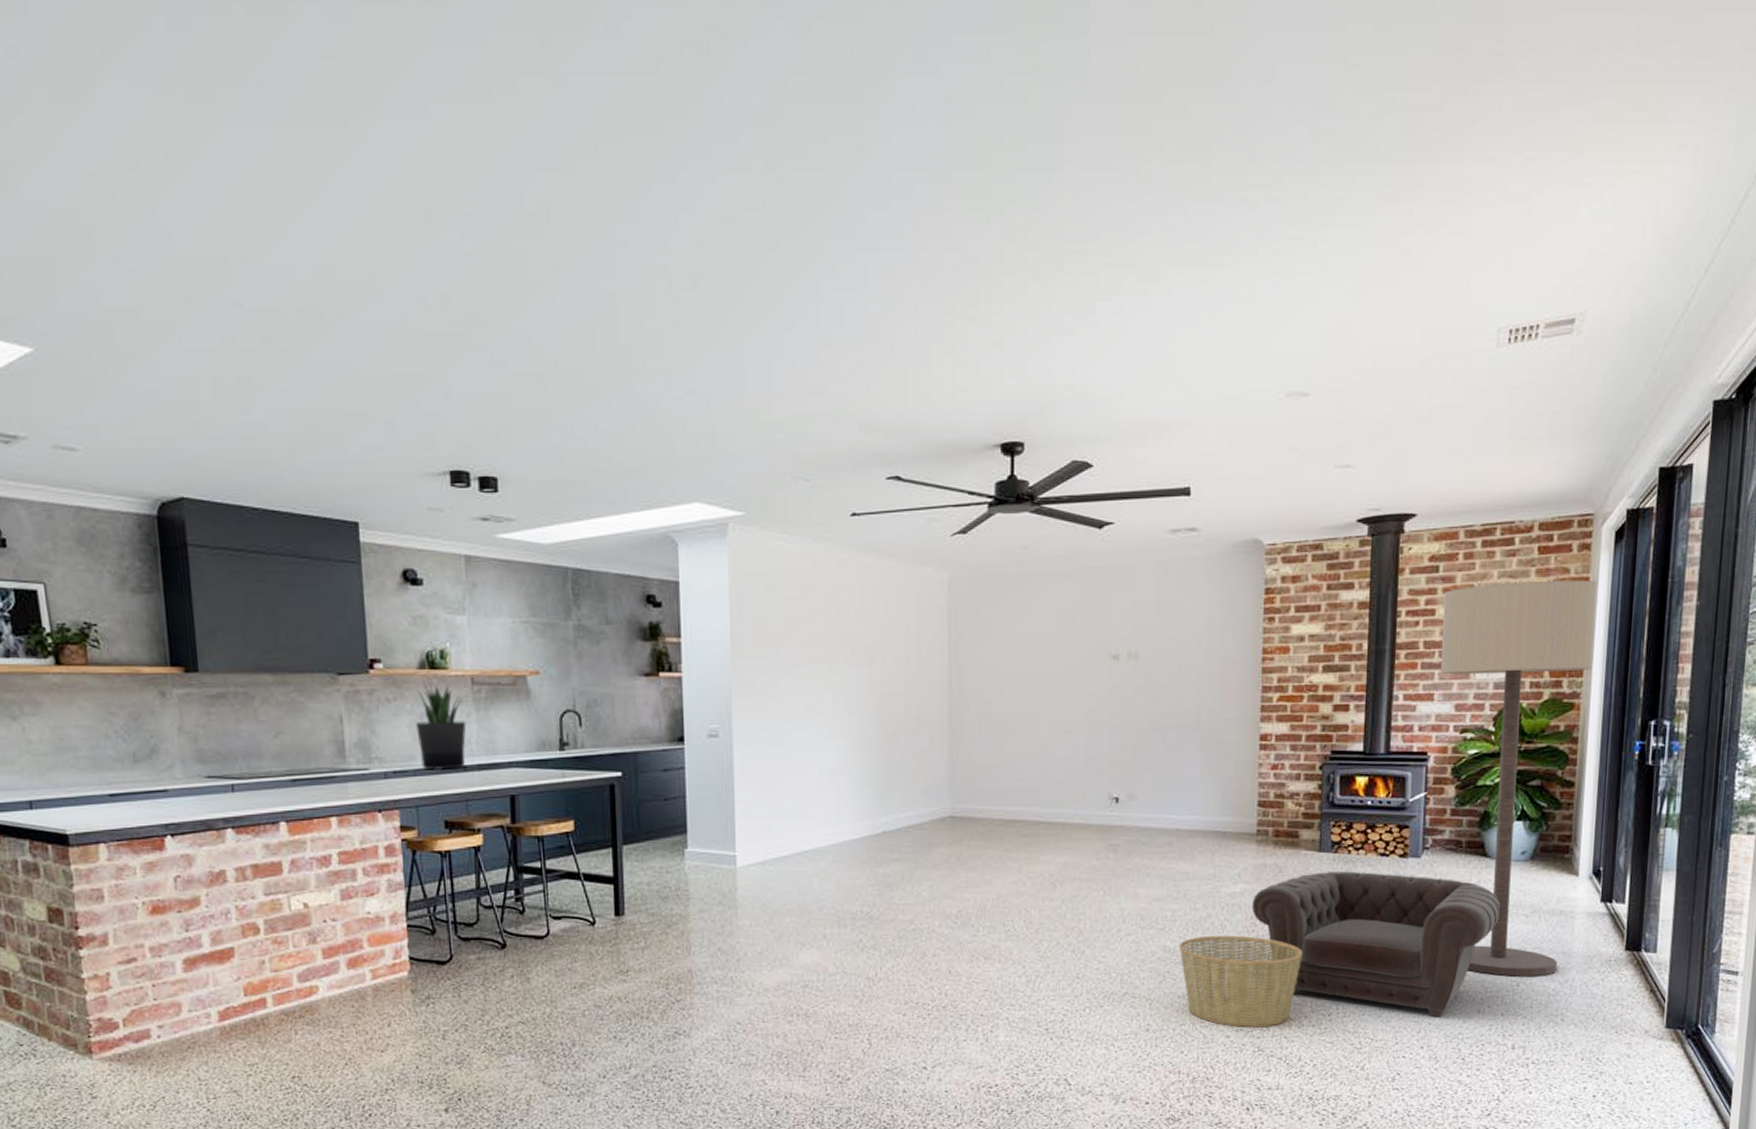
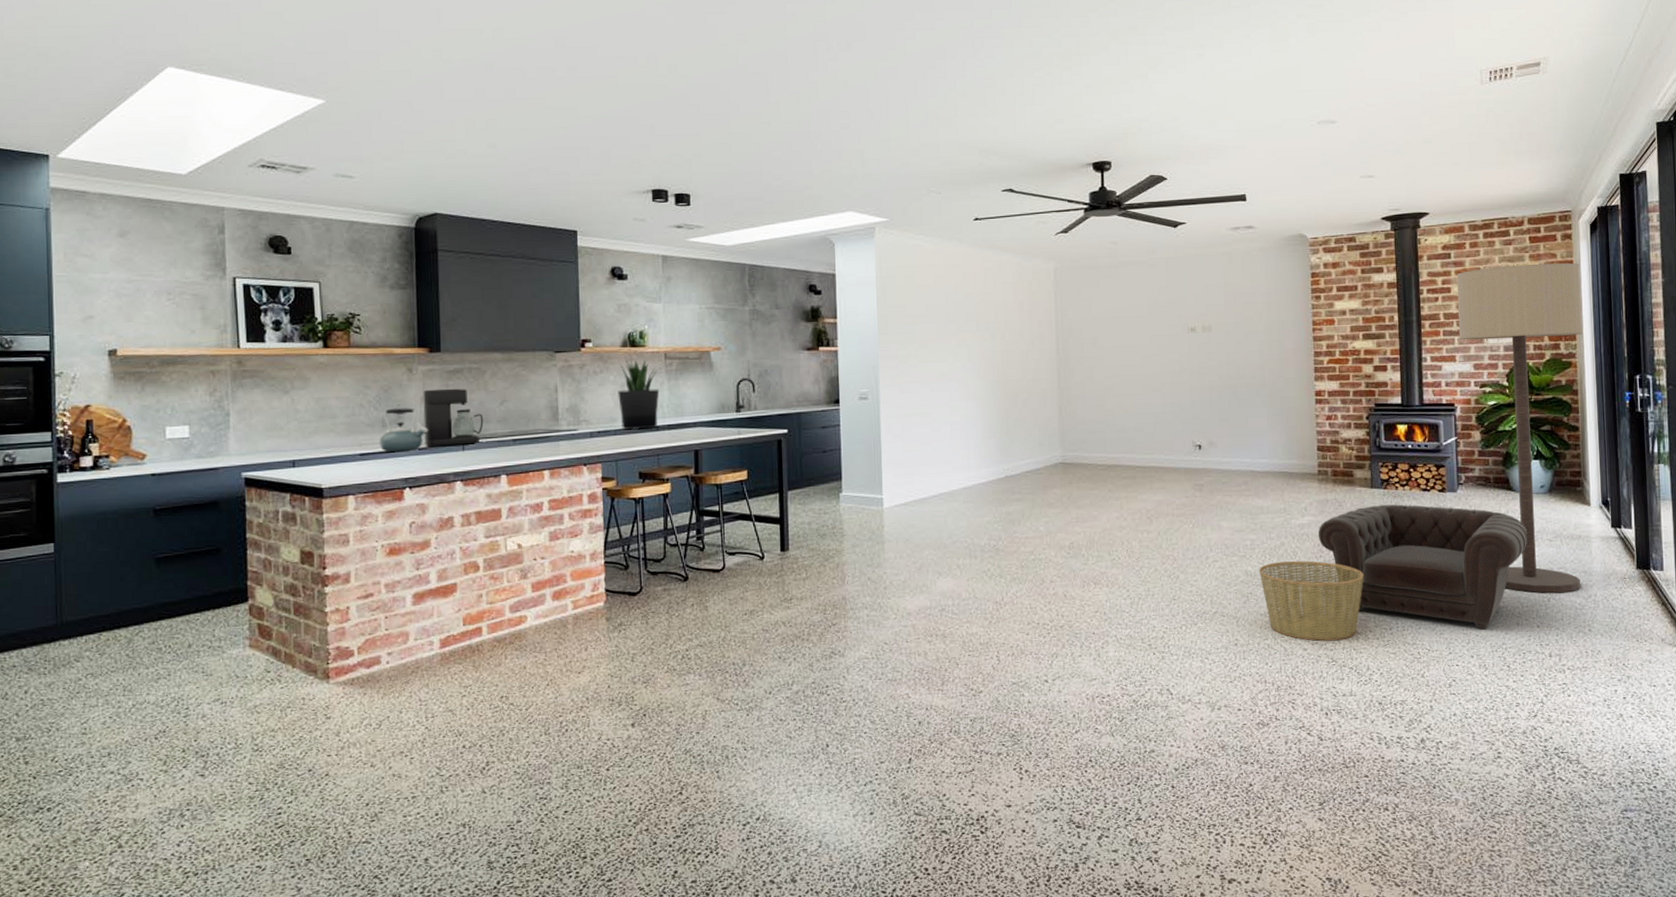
kettle: none [130,740,189,794] -> present [379,408,428,453]
coffee maker: none [180,716,256,788] -> present [423,388,484,447]

